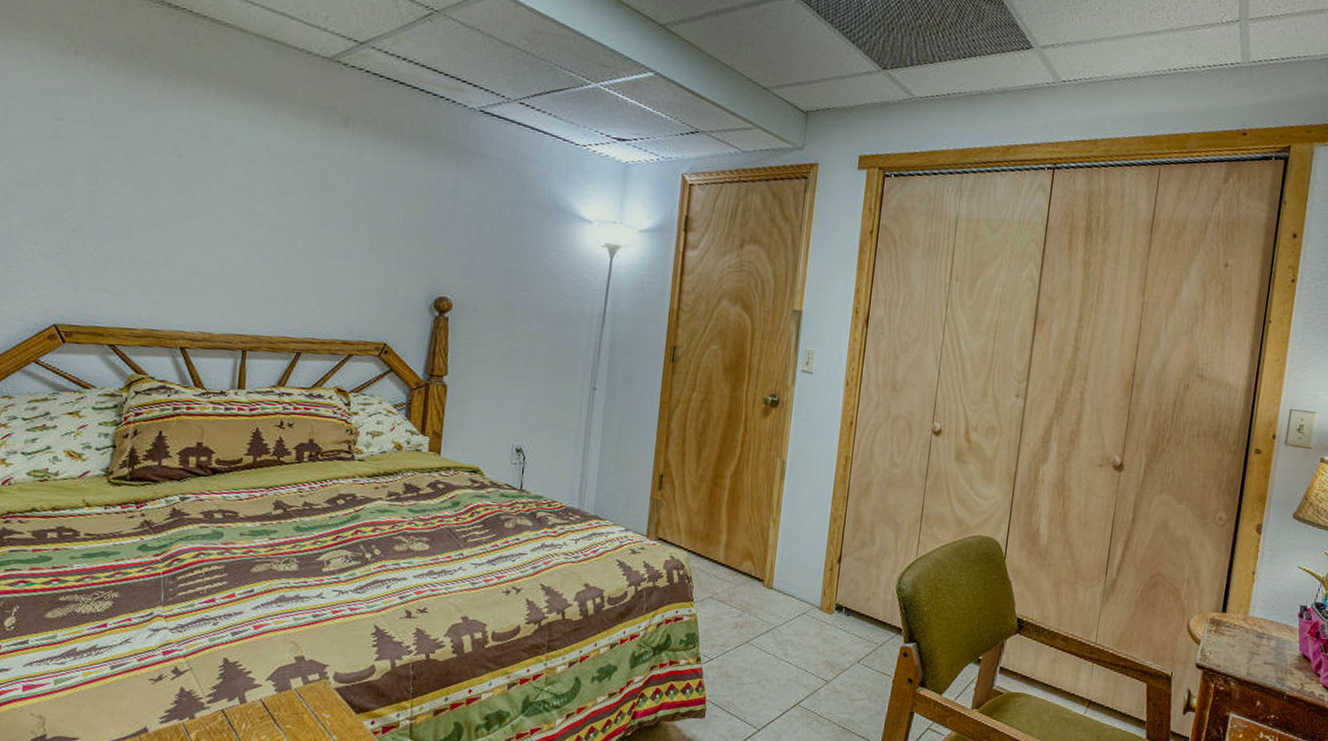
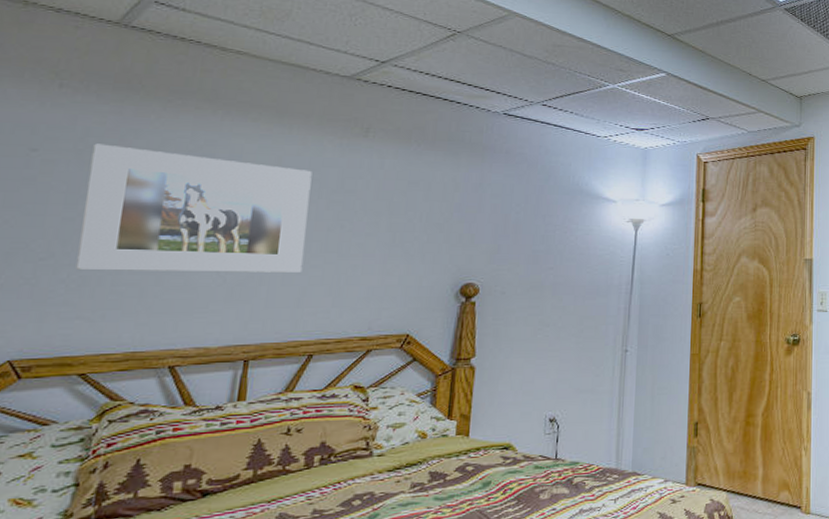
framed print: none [100,116,297,268] -> present [75,143,312,272]

